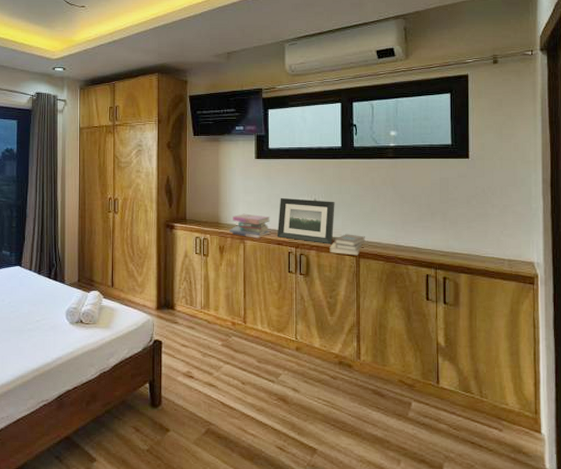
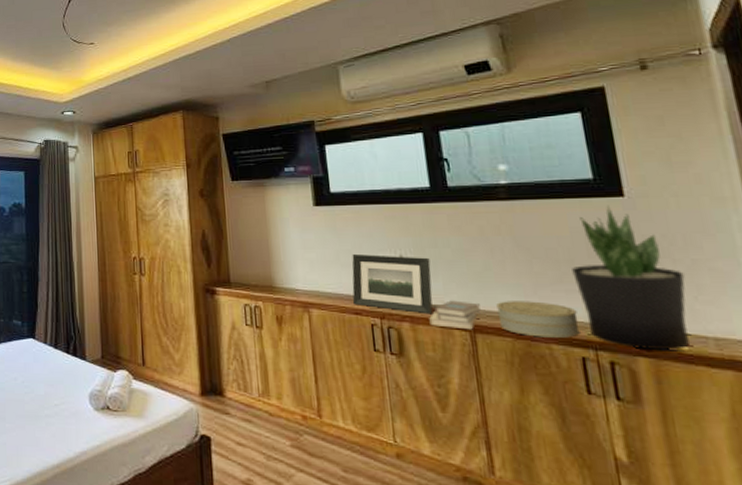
books: present [228,213,270,238] -> none [286,274,343,306]
decorative box: none [376,234,428,261] -> present [496,301,581,338]
planter: none [429,164,497,269] -> present [572,205,691,351]

